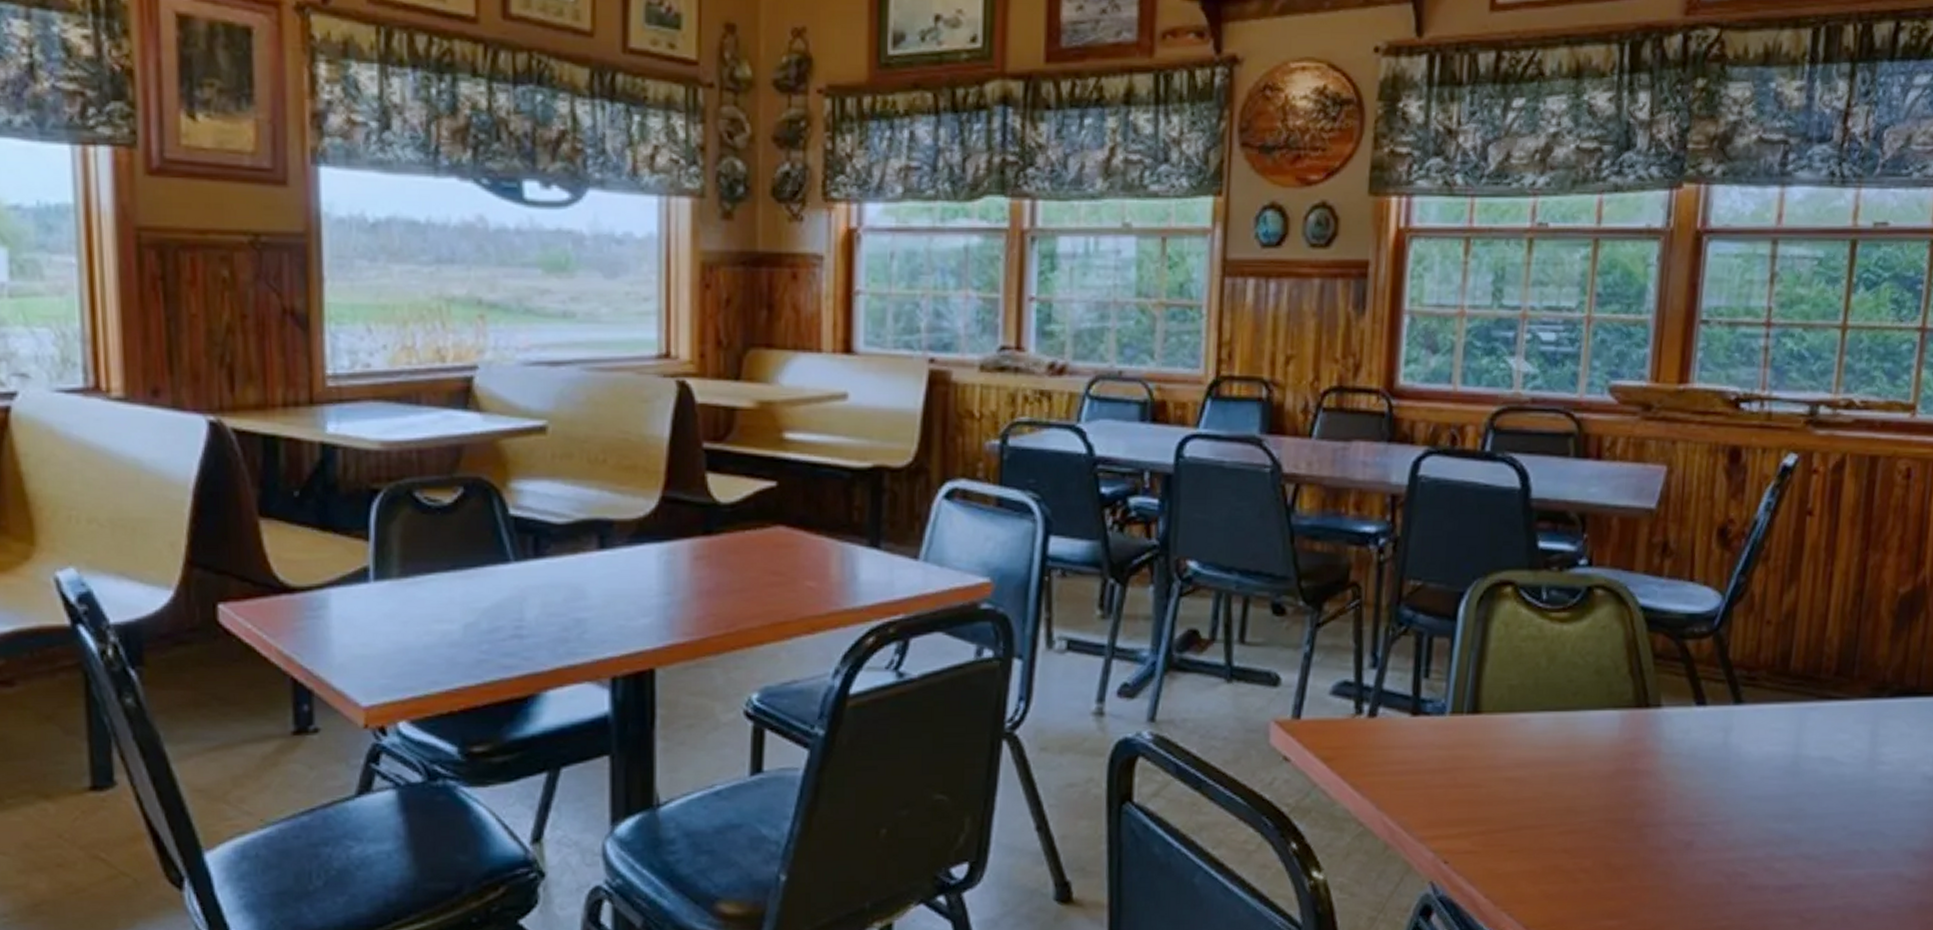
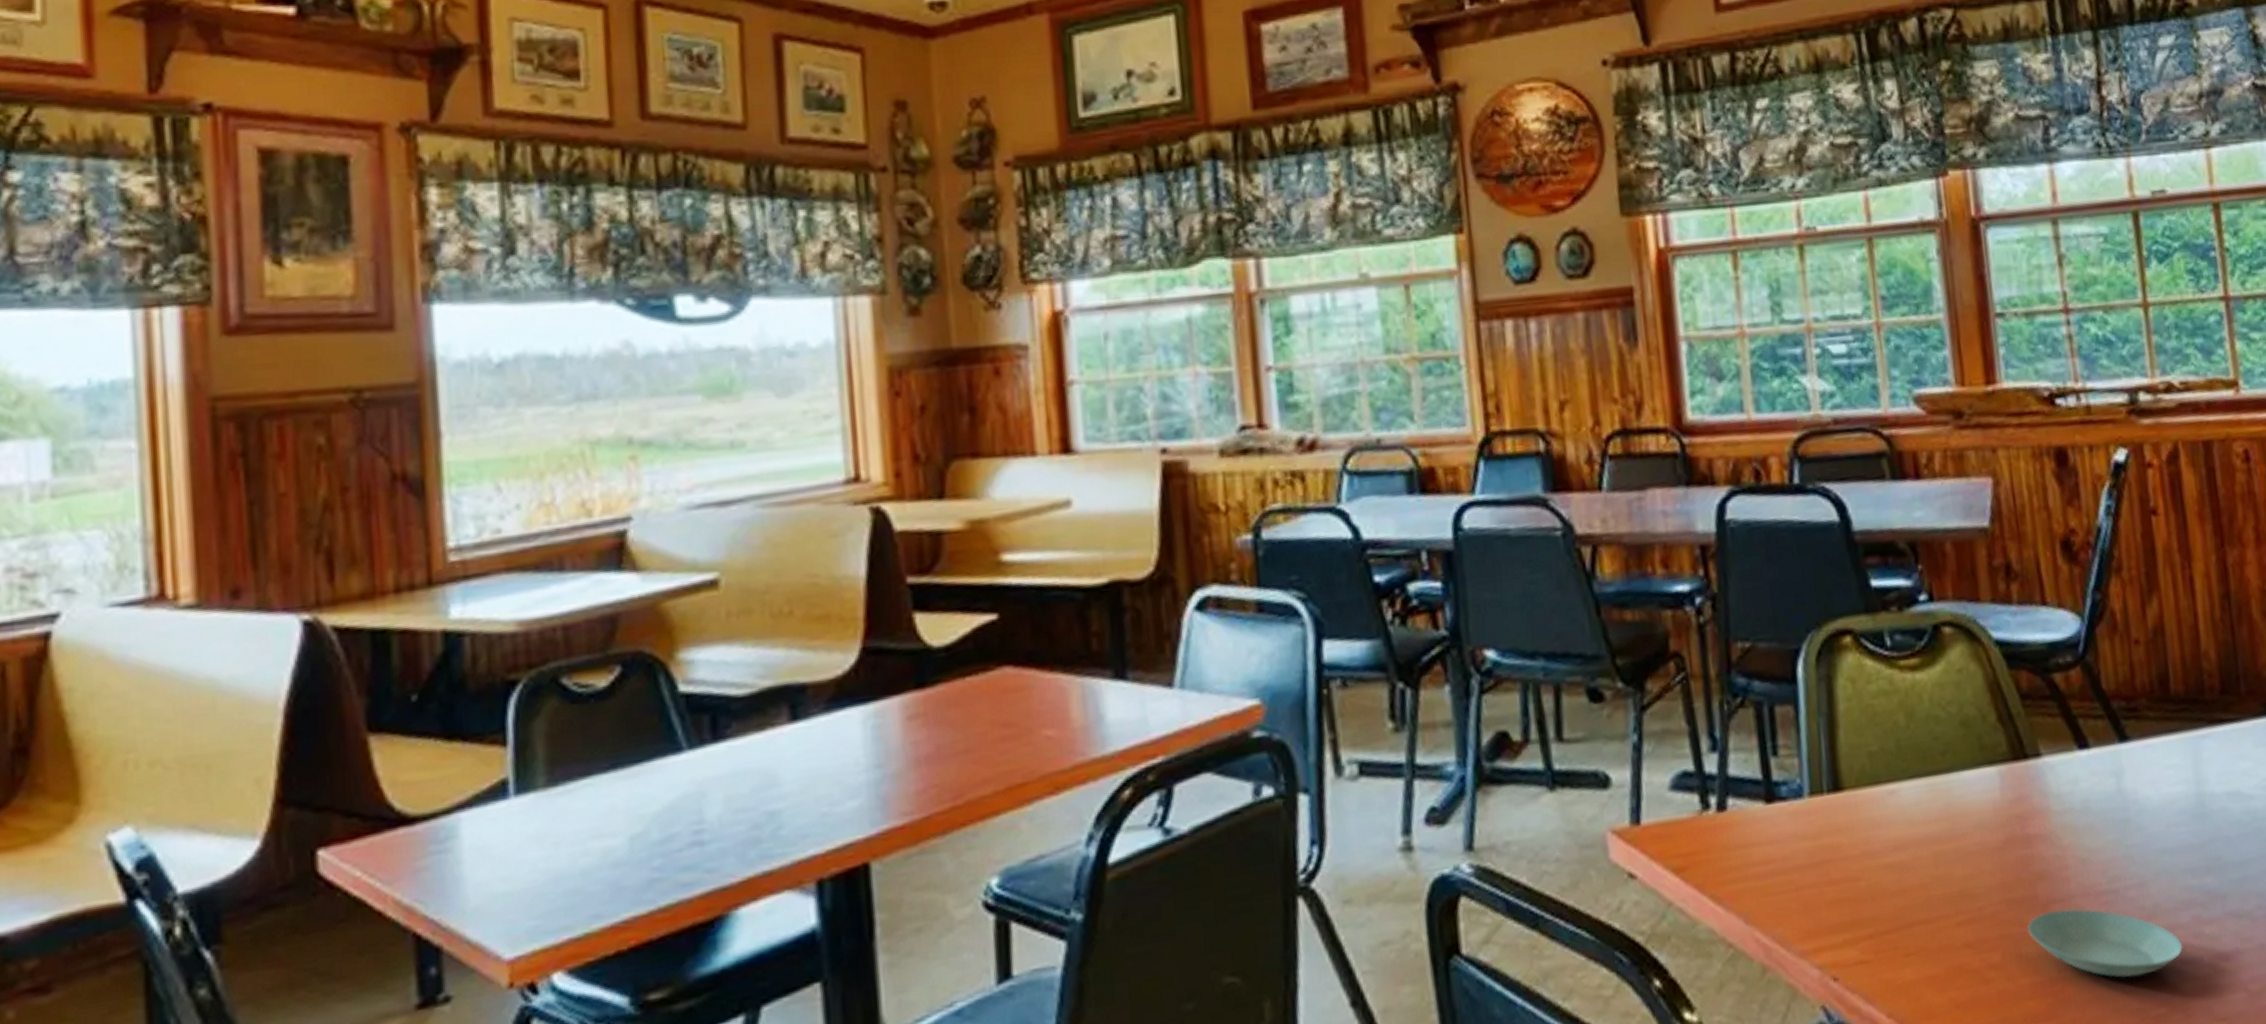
saucer: none [1620,833,1753,894] -> present [2028,908,2183,978]

